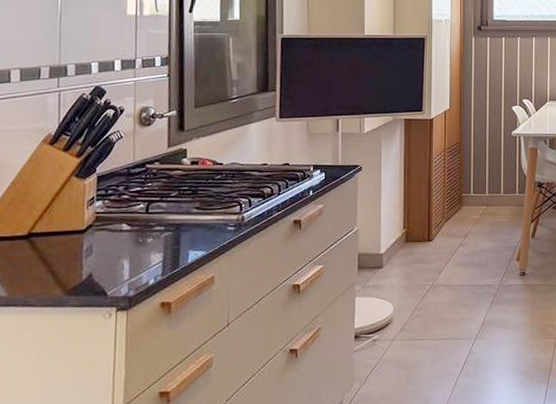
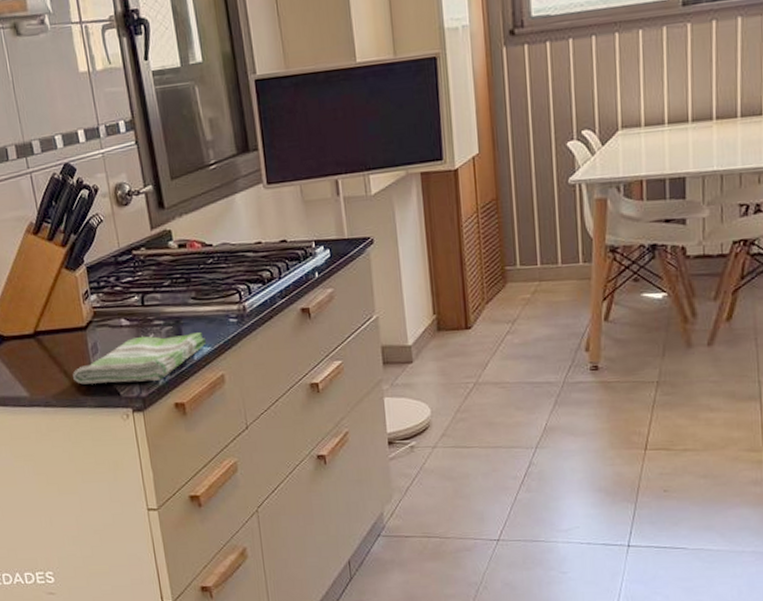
dish towel: none [60,238,203,285] -> present [73,332,207,385]

